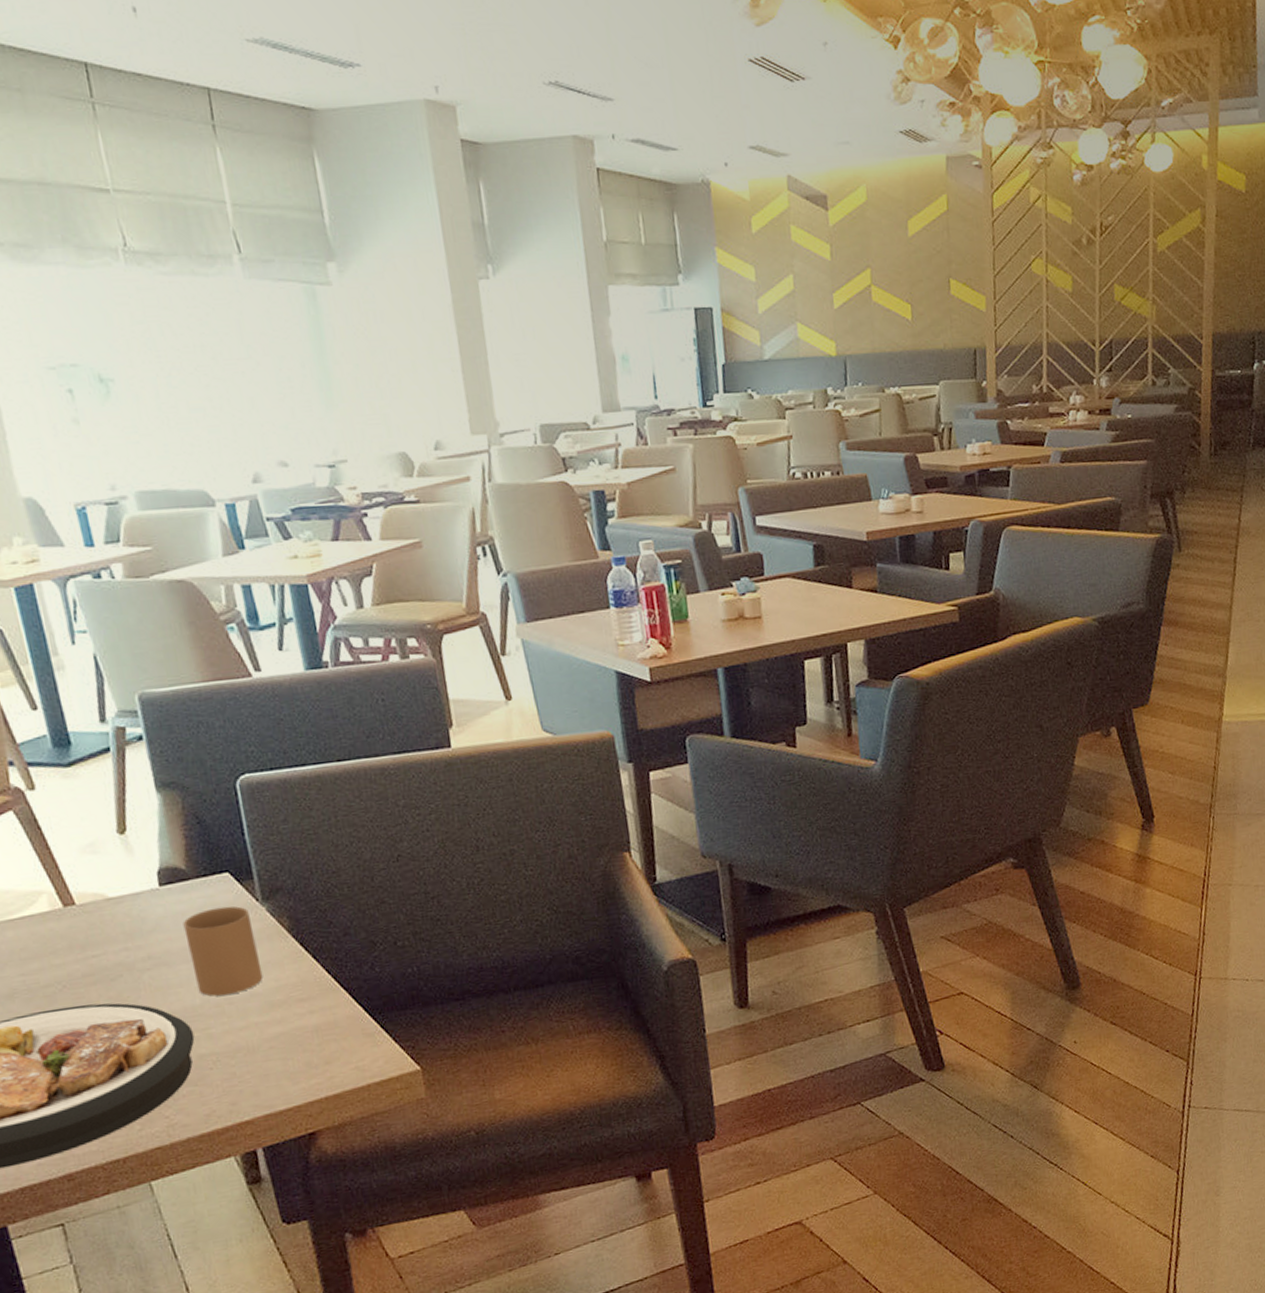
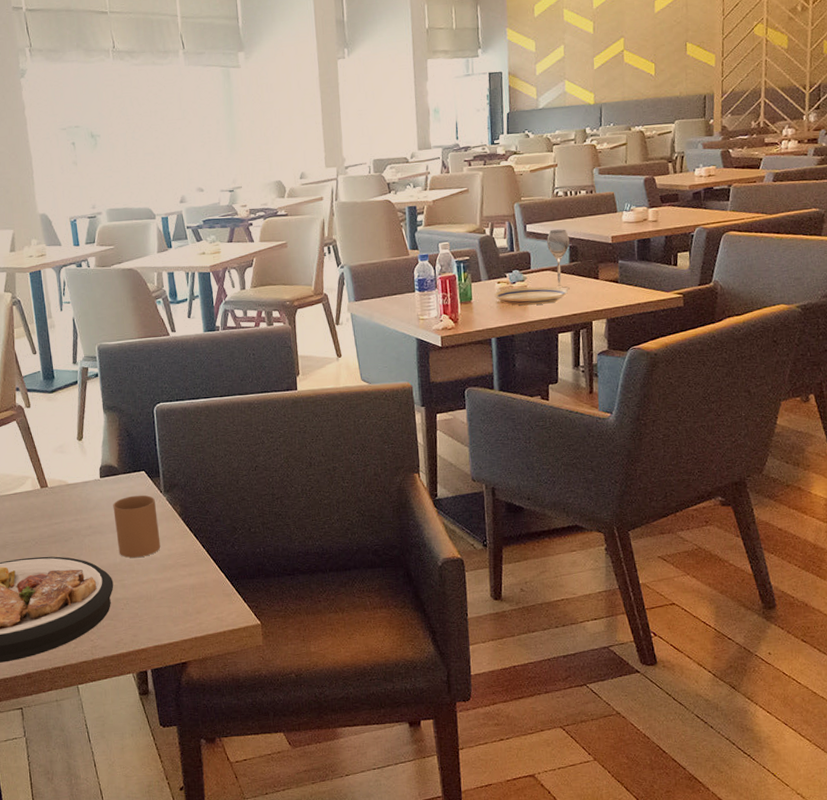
plate: none [718,599,815,624] -> present [494,286,569,306]
wineglass: none [783,522,816,604] -> present [547,229,570,291]

